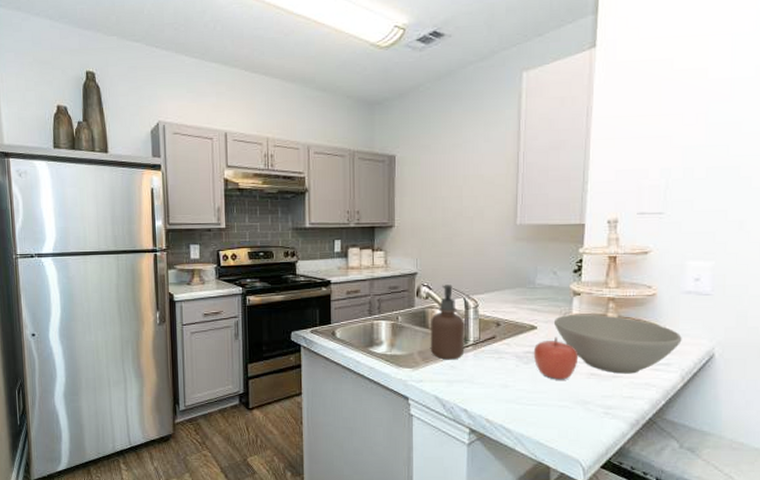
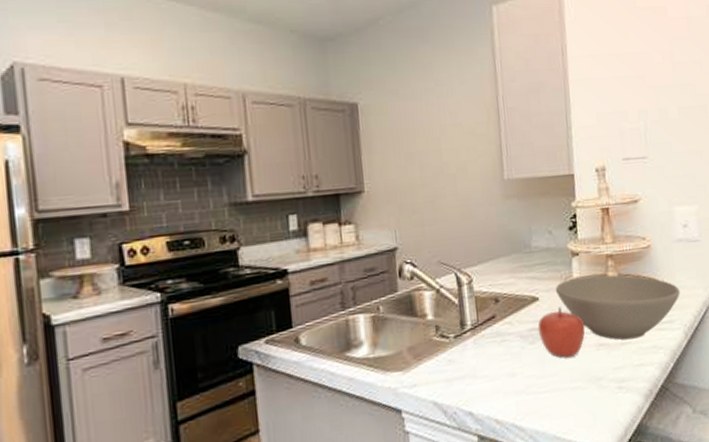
soap dispenser: present [430,285,465,360] -> none [419,258,463,353]

